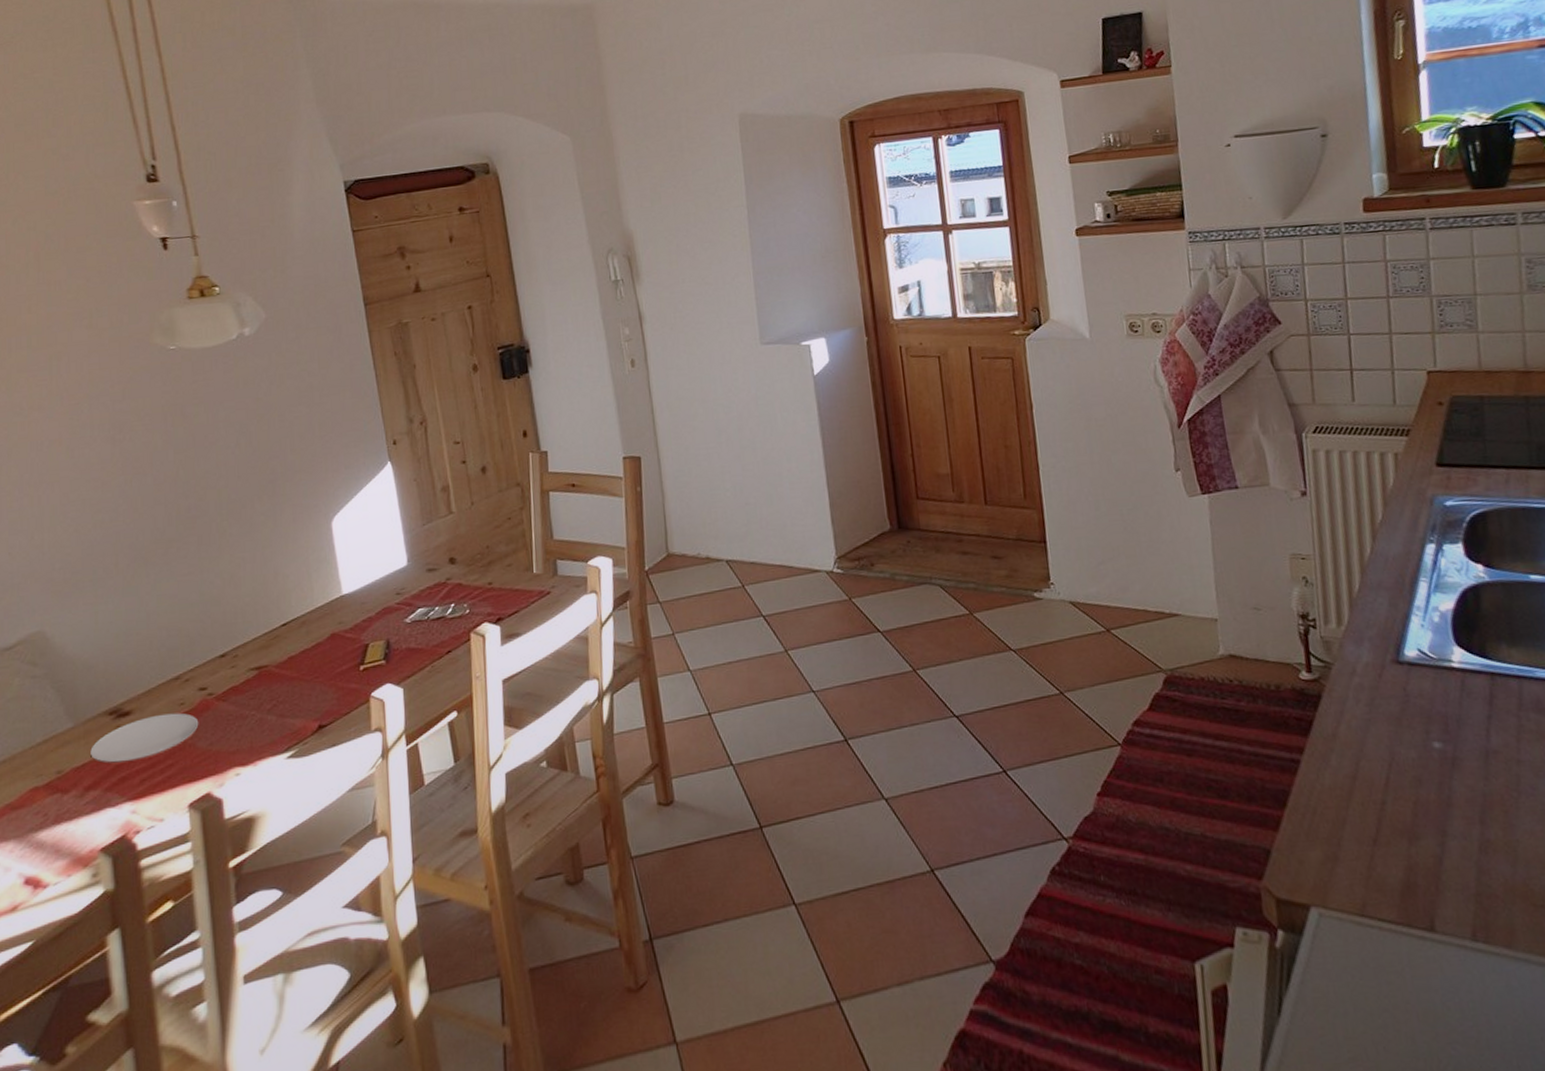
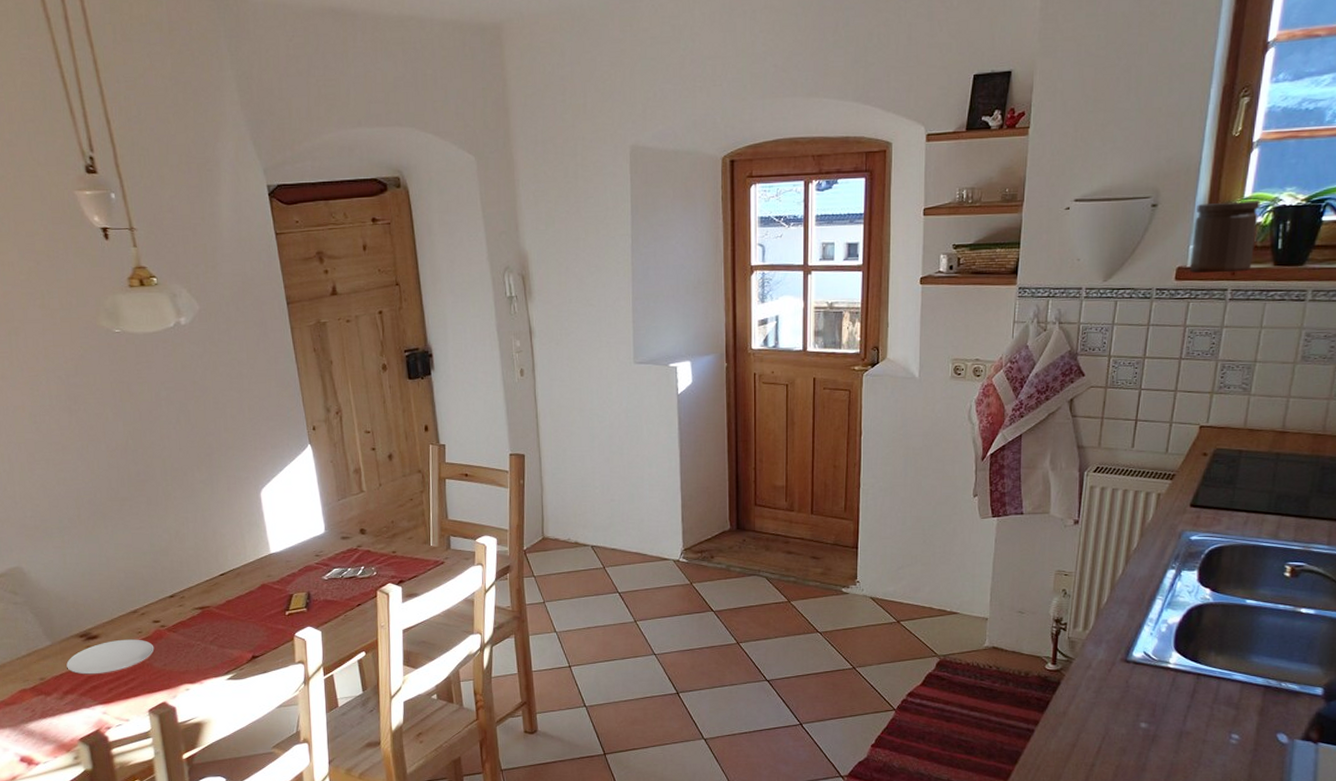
jar: none [1371,122,1447,203] -> present [1190,200,1260,274]

